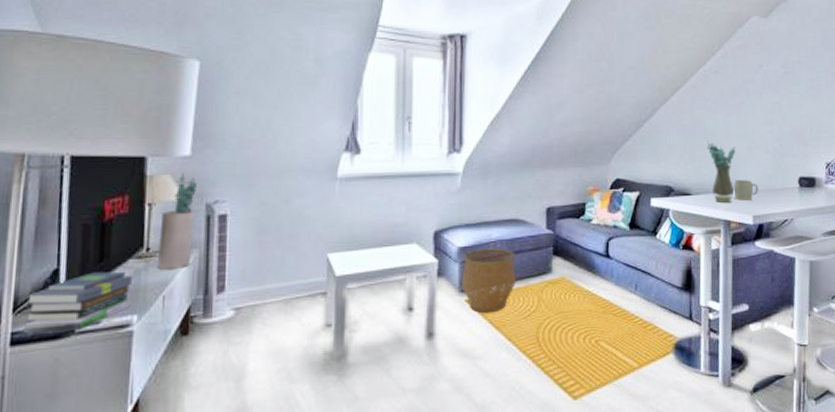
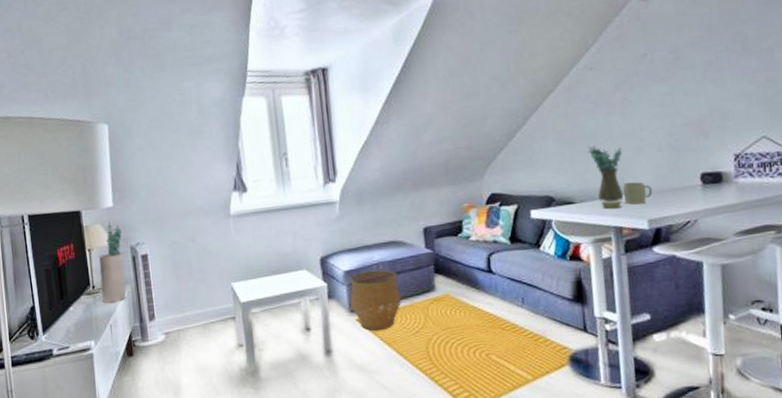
books: present [24,271,132,333] -> none [17,306,88,357]

